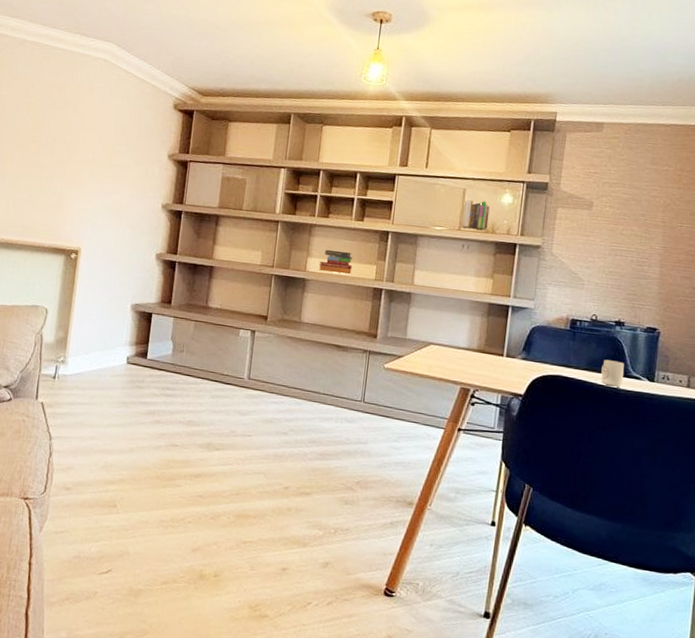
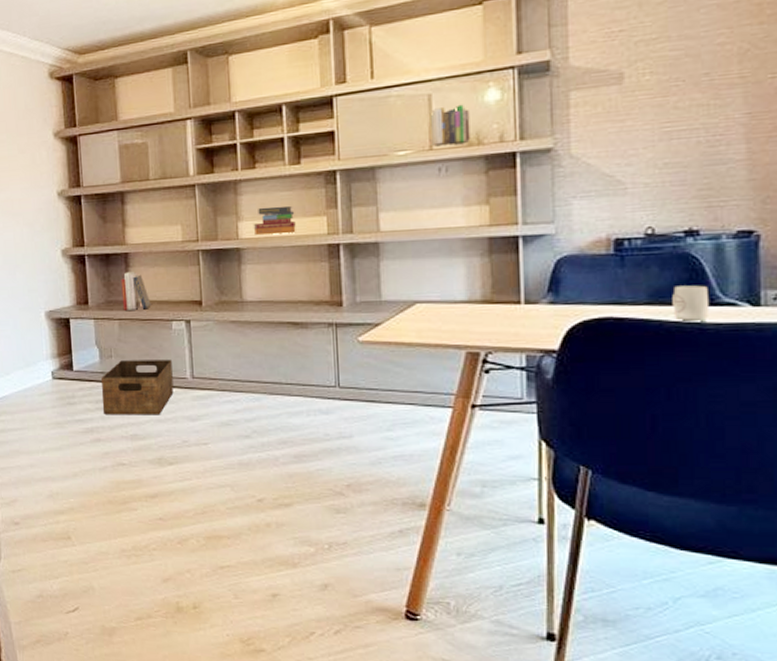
storage basket: none [166,356,234,407] -> present [101,359,174,415]
books: none [200,282,226,316] -> present [121,270,151,310]

